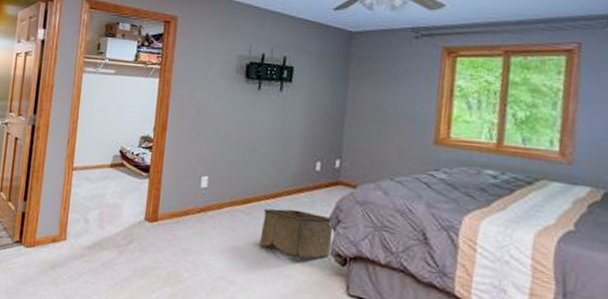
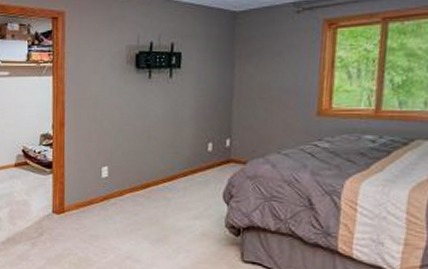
storage bin: present [259,208,334,260] -> none [160,189,228,235]

